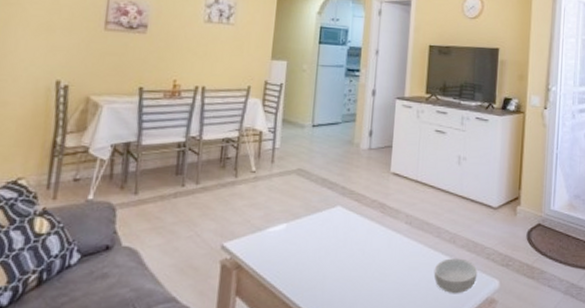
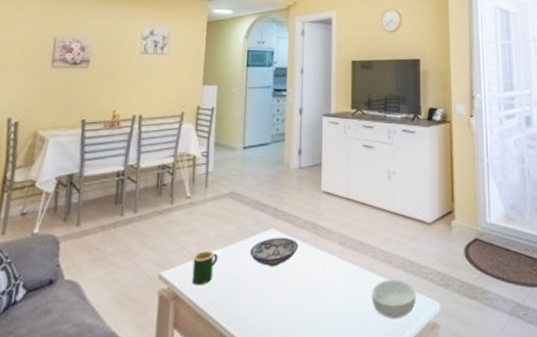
mug: none [255,223,283,257] -> present [192,250,218,286]
bowl: none [315,214,366,243] -> present [250,237,299,268]

